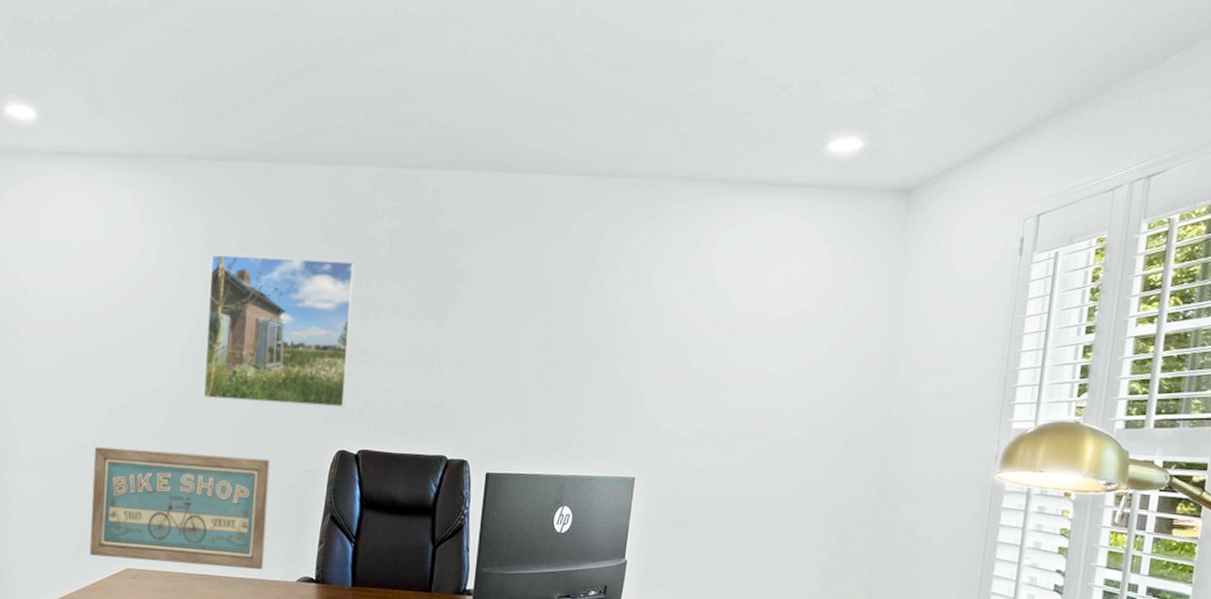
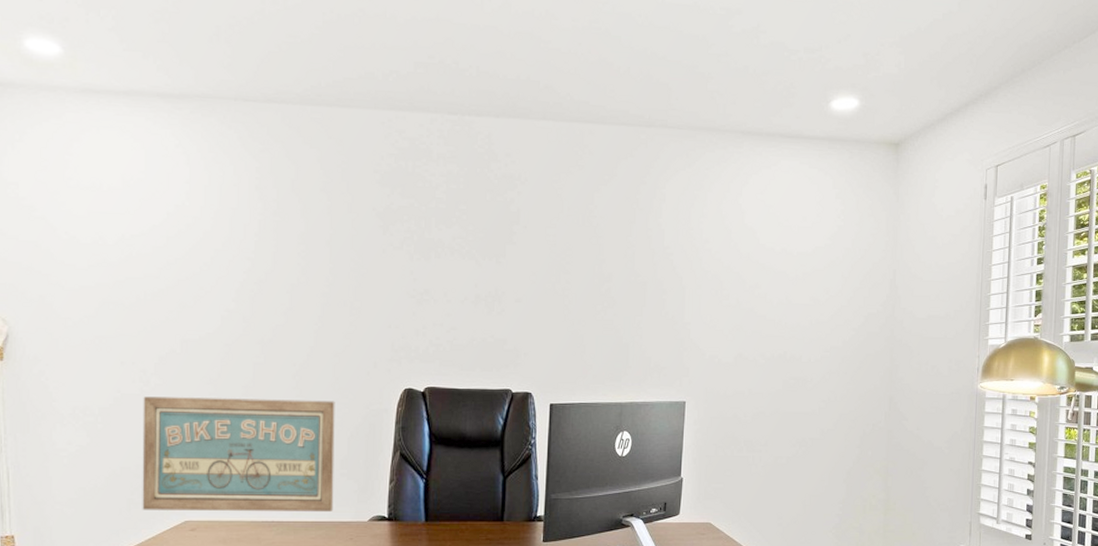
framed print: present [203,254,354,408] -> none [261,196,412,347]

